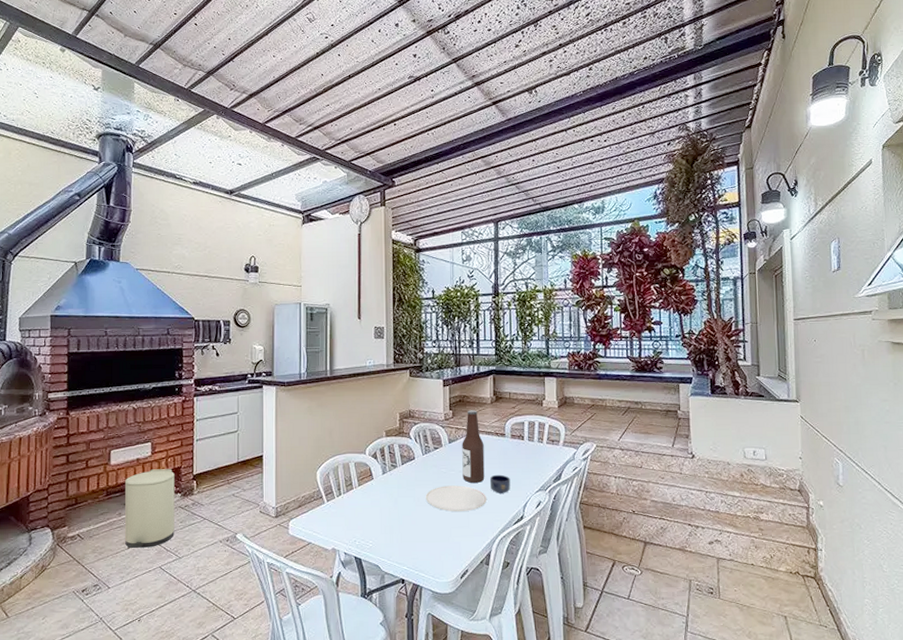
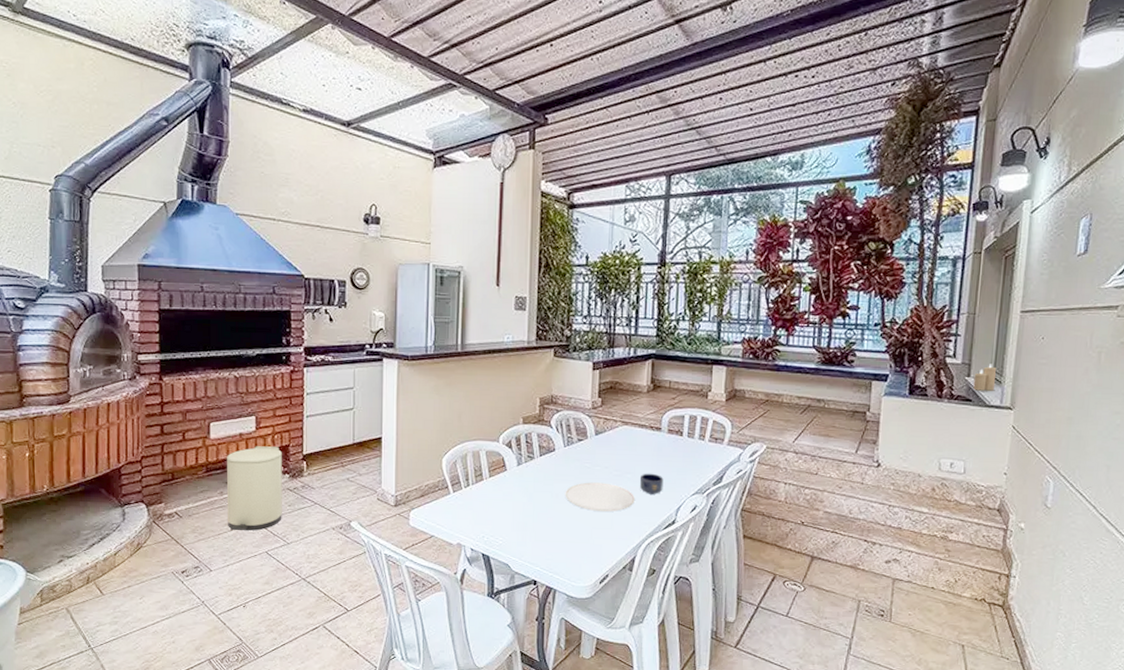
root beer bottle: present [462,410,485,483] -> none [609,399,636,481]
candle: none [763,364,781,387] -> present [973,364,997,391]

